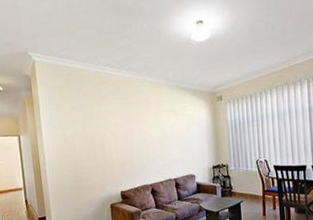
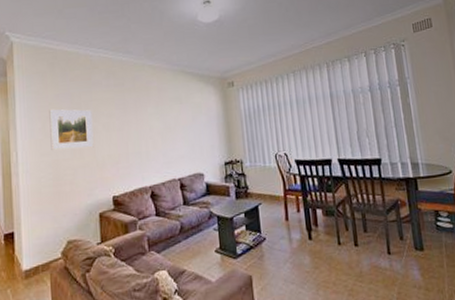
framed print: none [67,119,105,154] -> present [49,109,94,151]

